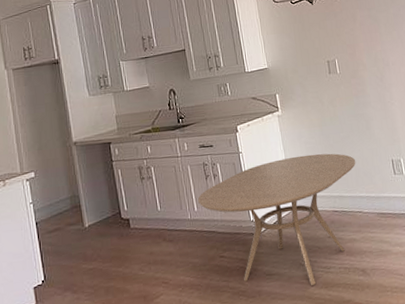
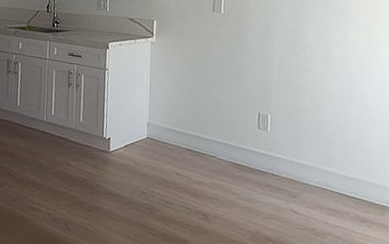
dining table: present [198,153,356,285] -> none [56,85,221,216]

